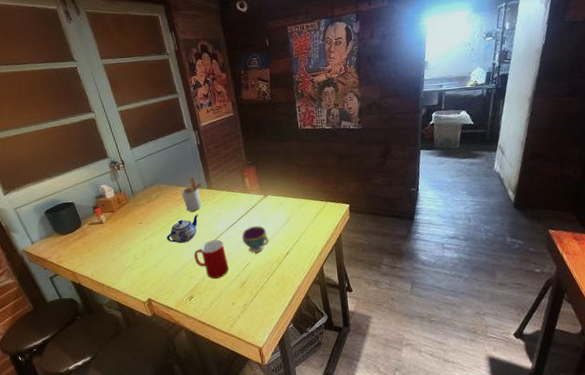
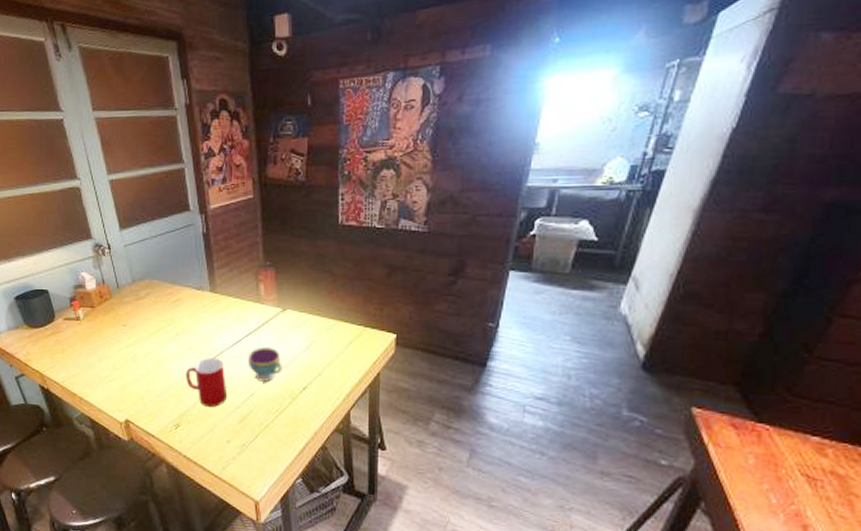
teapot: present [167,214,198,243] -> none [154,323,195,357]
utensil holder: present [181,176,204,212] -> none [177,274,207,319]

